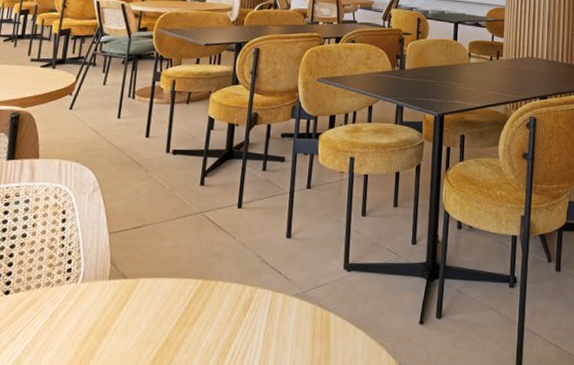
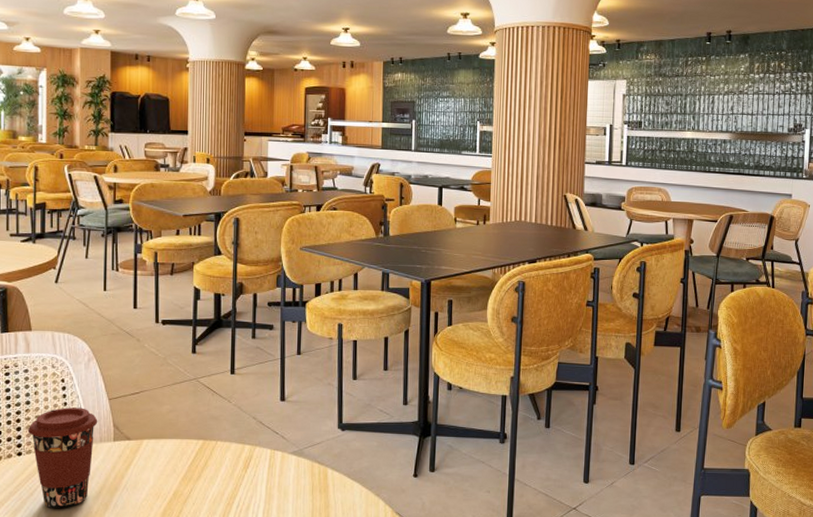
coffee cup: none [19,241,95,355] -> present [27,407,98,508]

